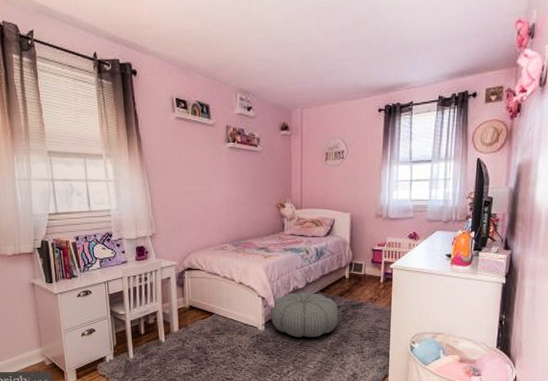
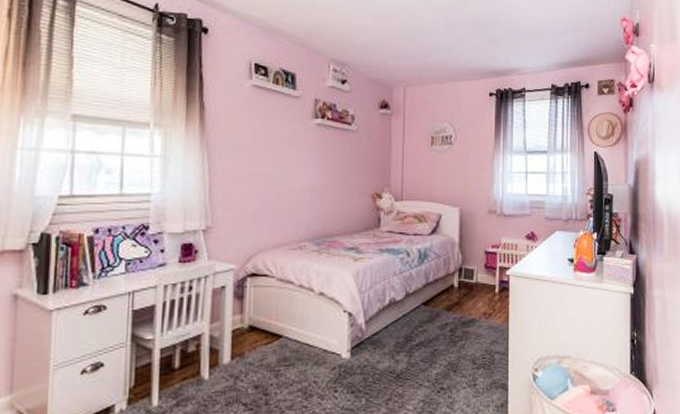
pouf: present [270,292,339,337] -> none [358,305,446,367]

